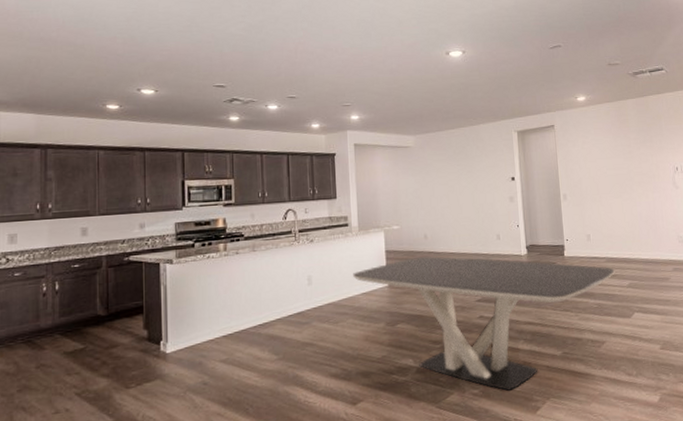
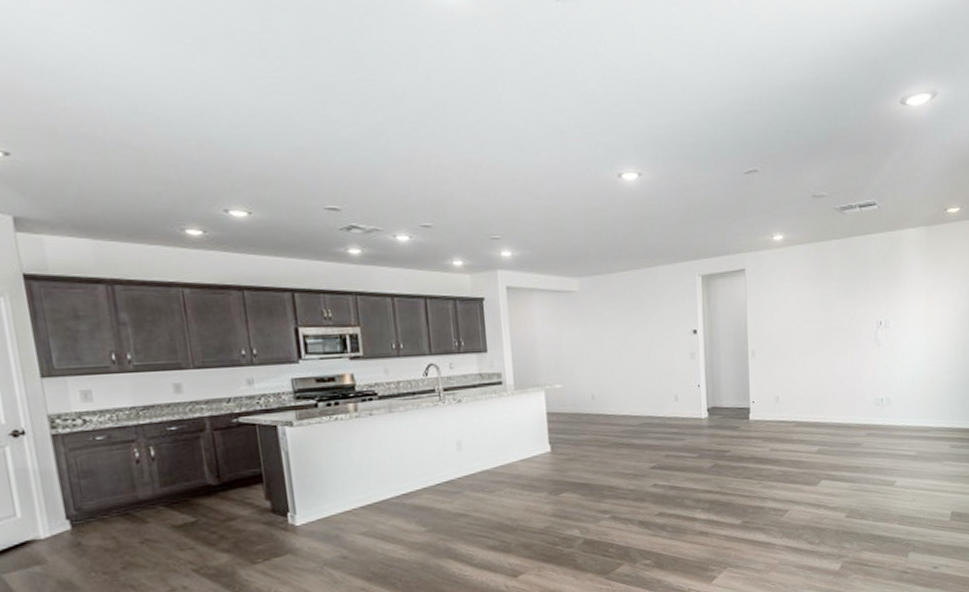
dining table: present [353,256,615,391] -> none [509,419,803,561]

